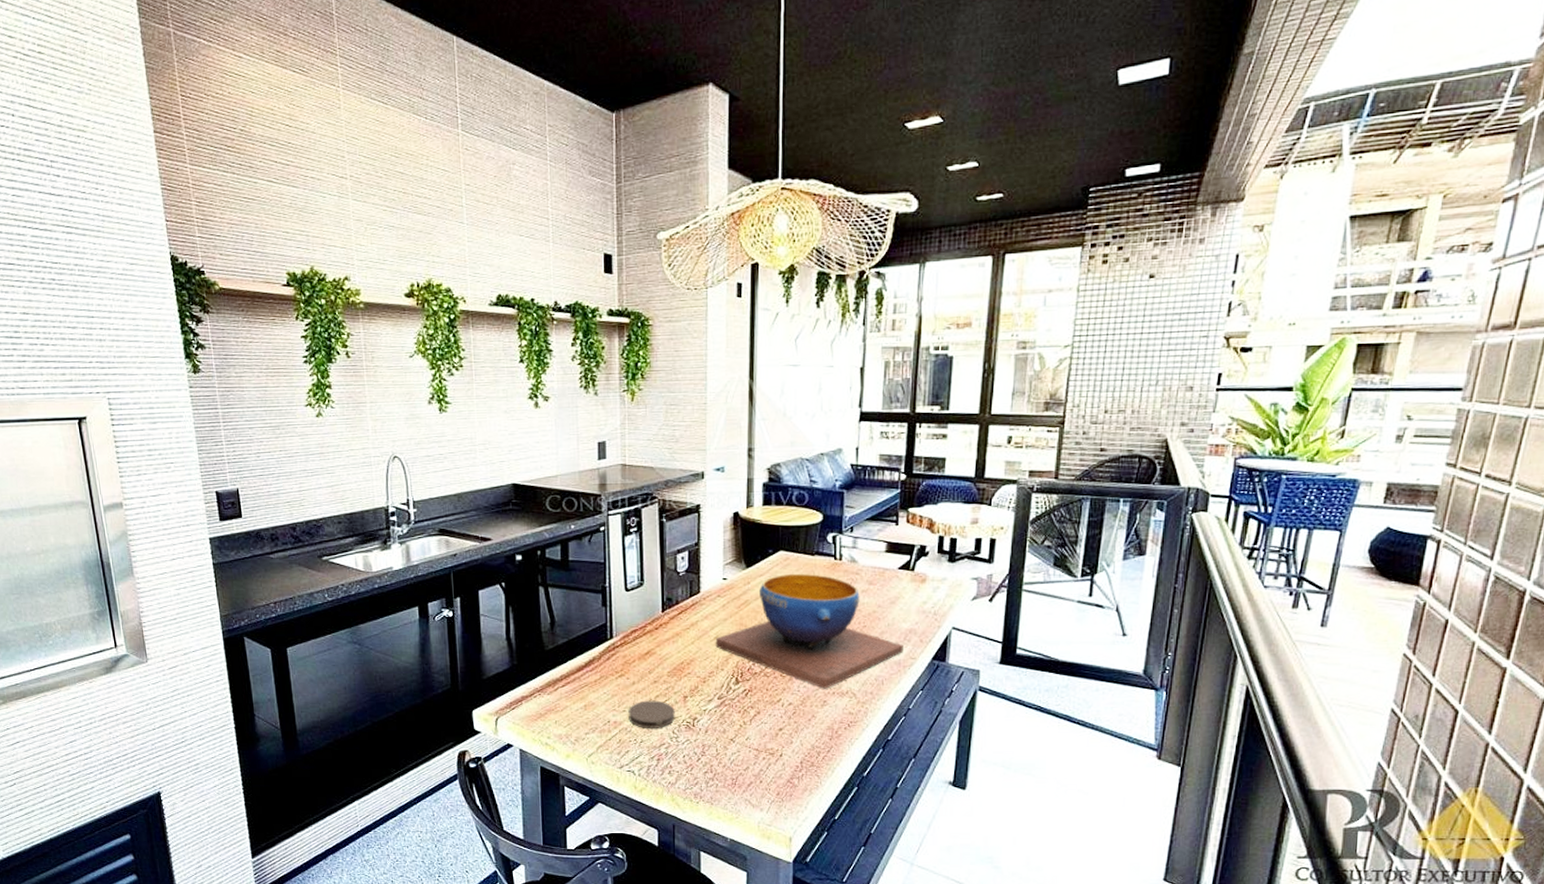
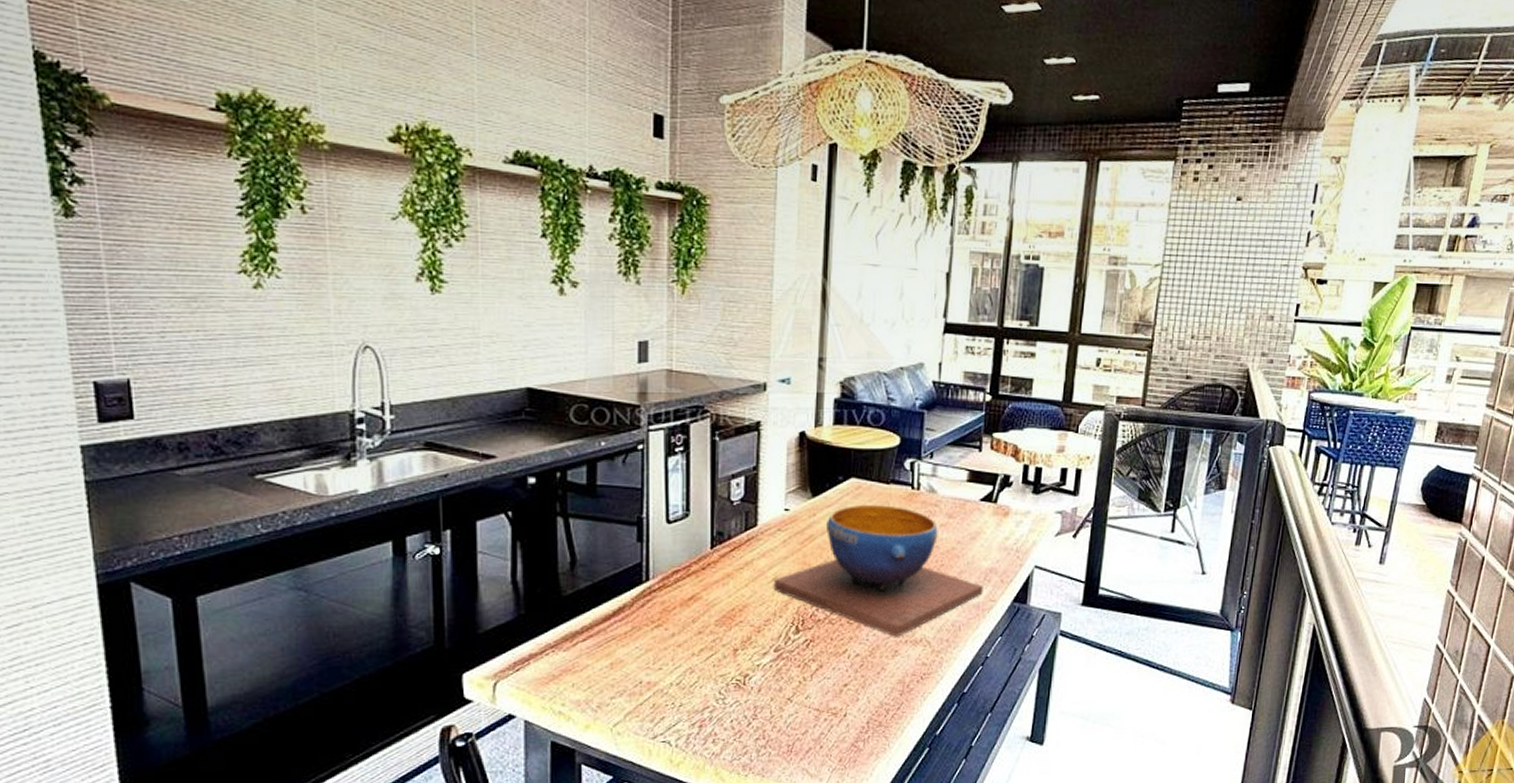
coaster: present [628,700,675,728] -> none [665,655,722,689]

